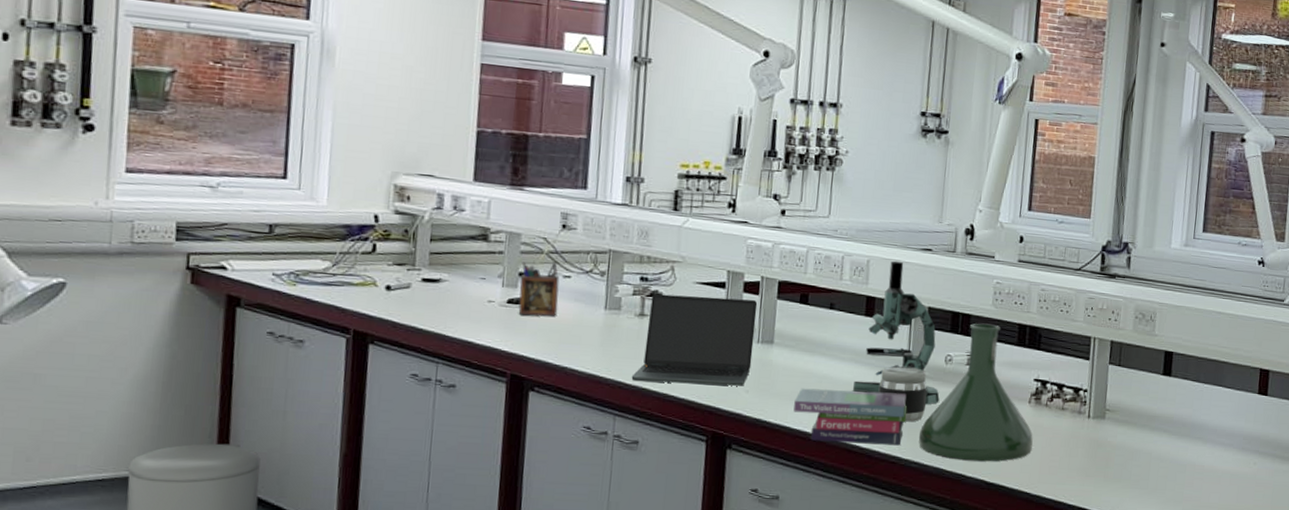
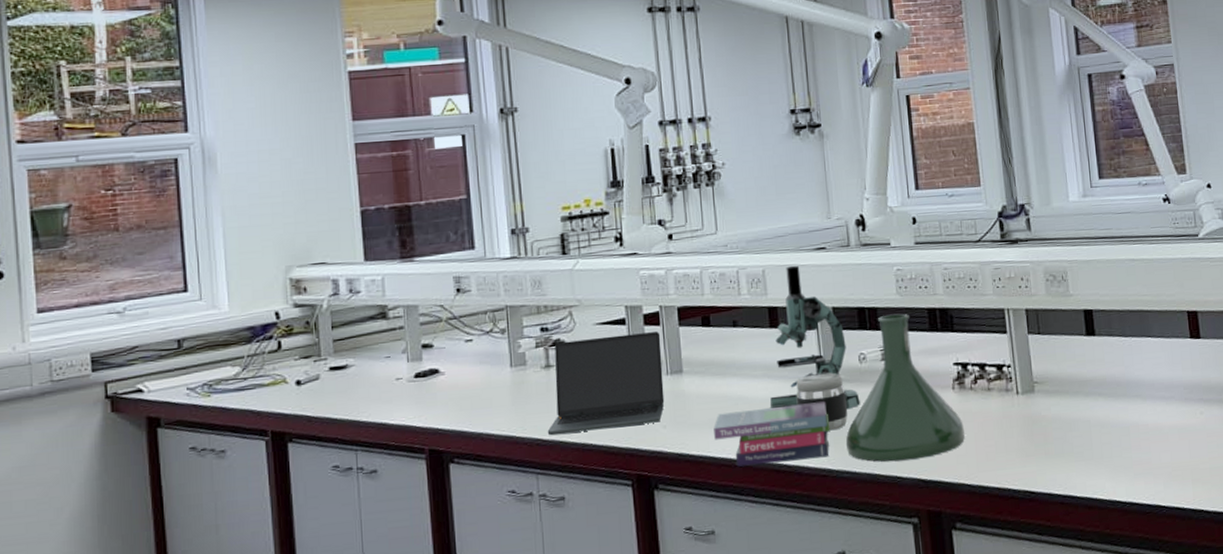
desk organizer: present [518,262,560,316] -> none [423,328,465,388]

